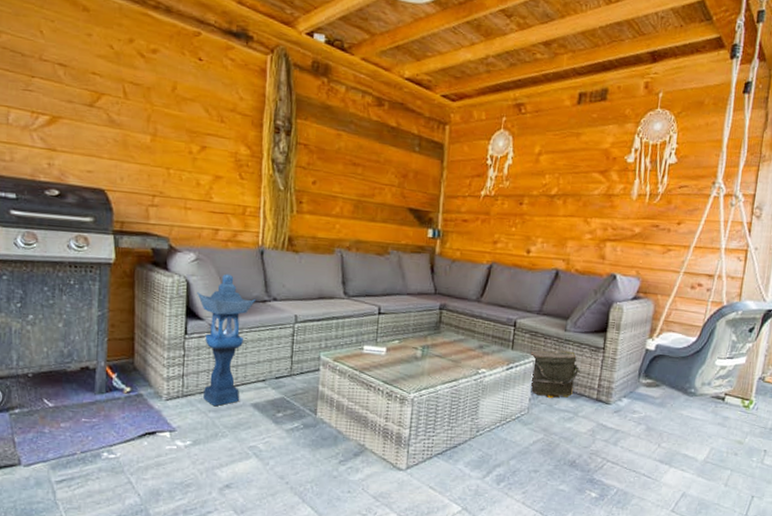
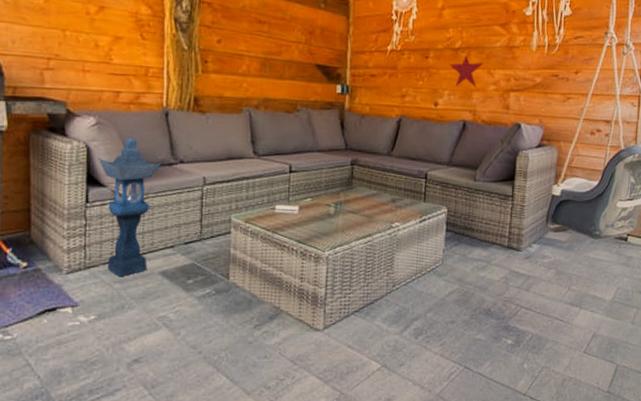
bag: present [529,350,580,398] -> none [442,200,491,248]
decorative star: none [544,201,581,236] -> present [449,54,484,88]

